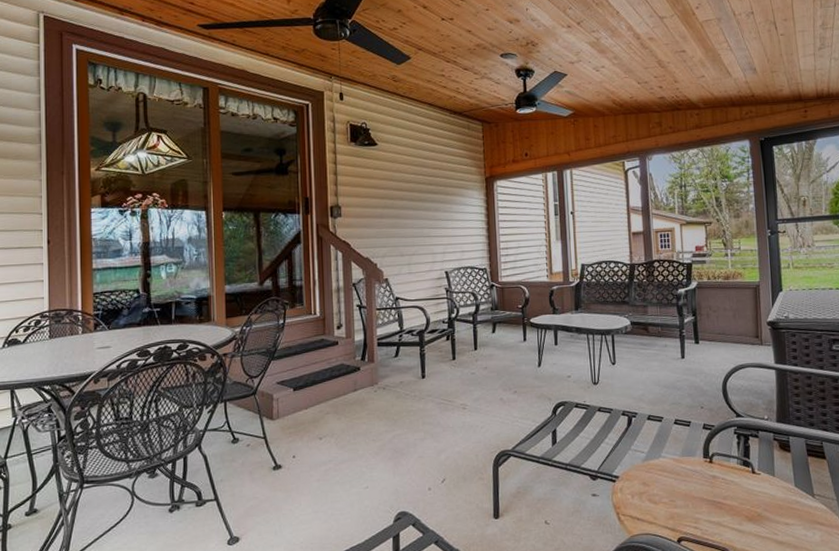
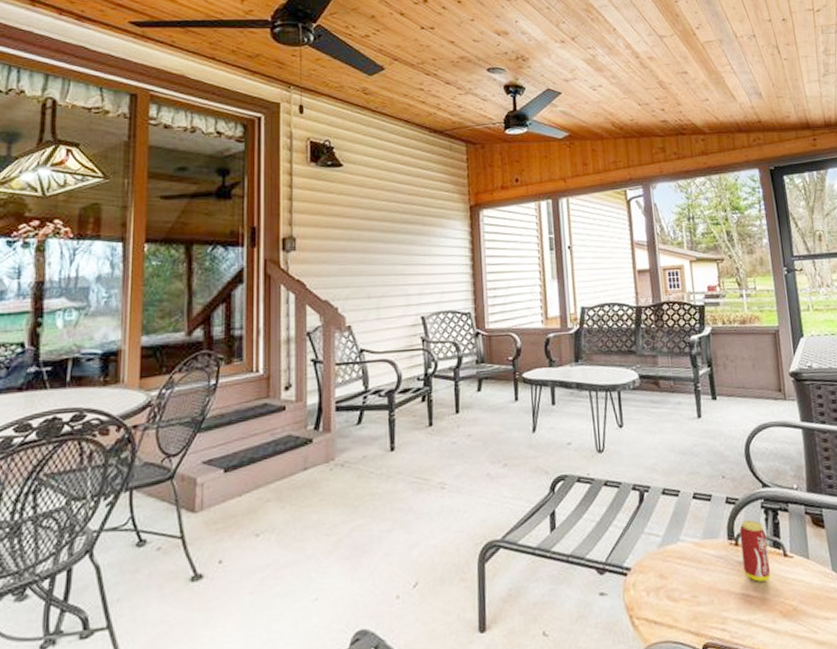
beverage can: none [714,443,740,492] -> present [739,519,771,582]

